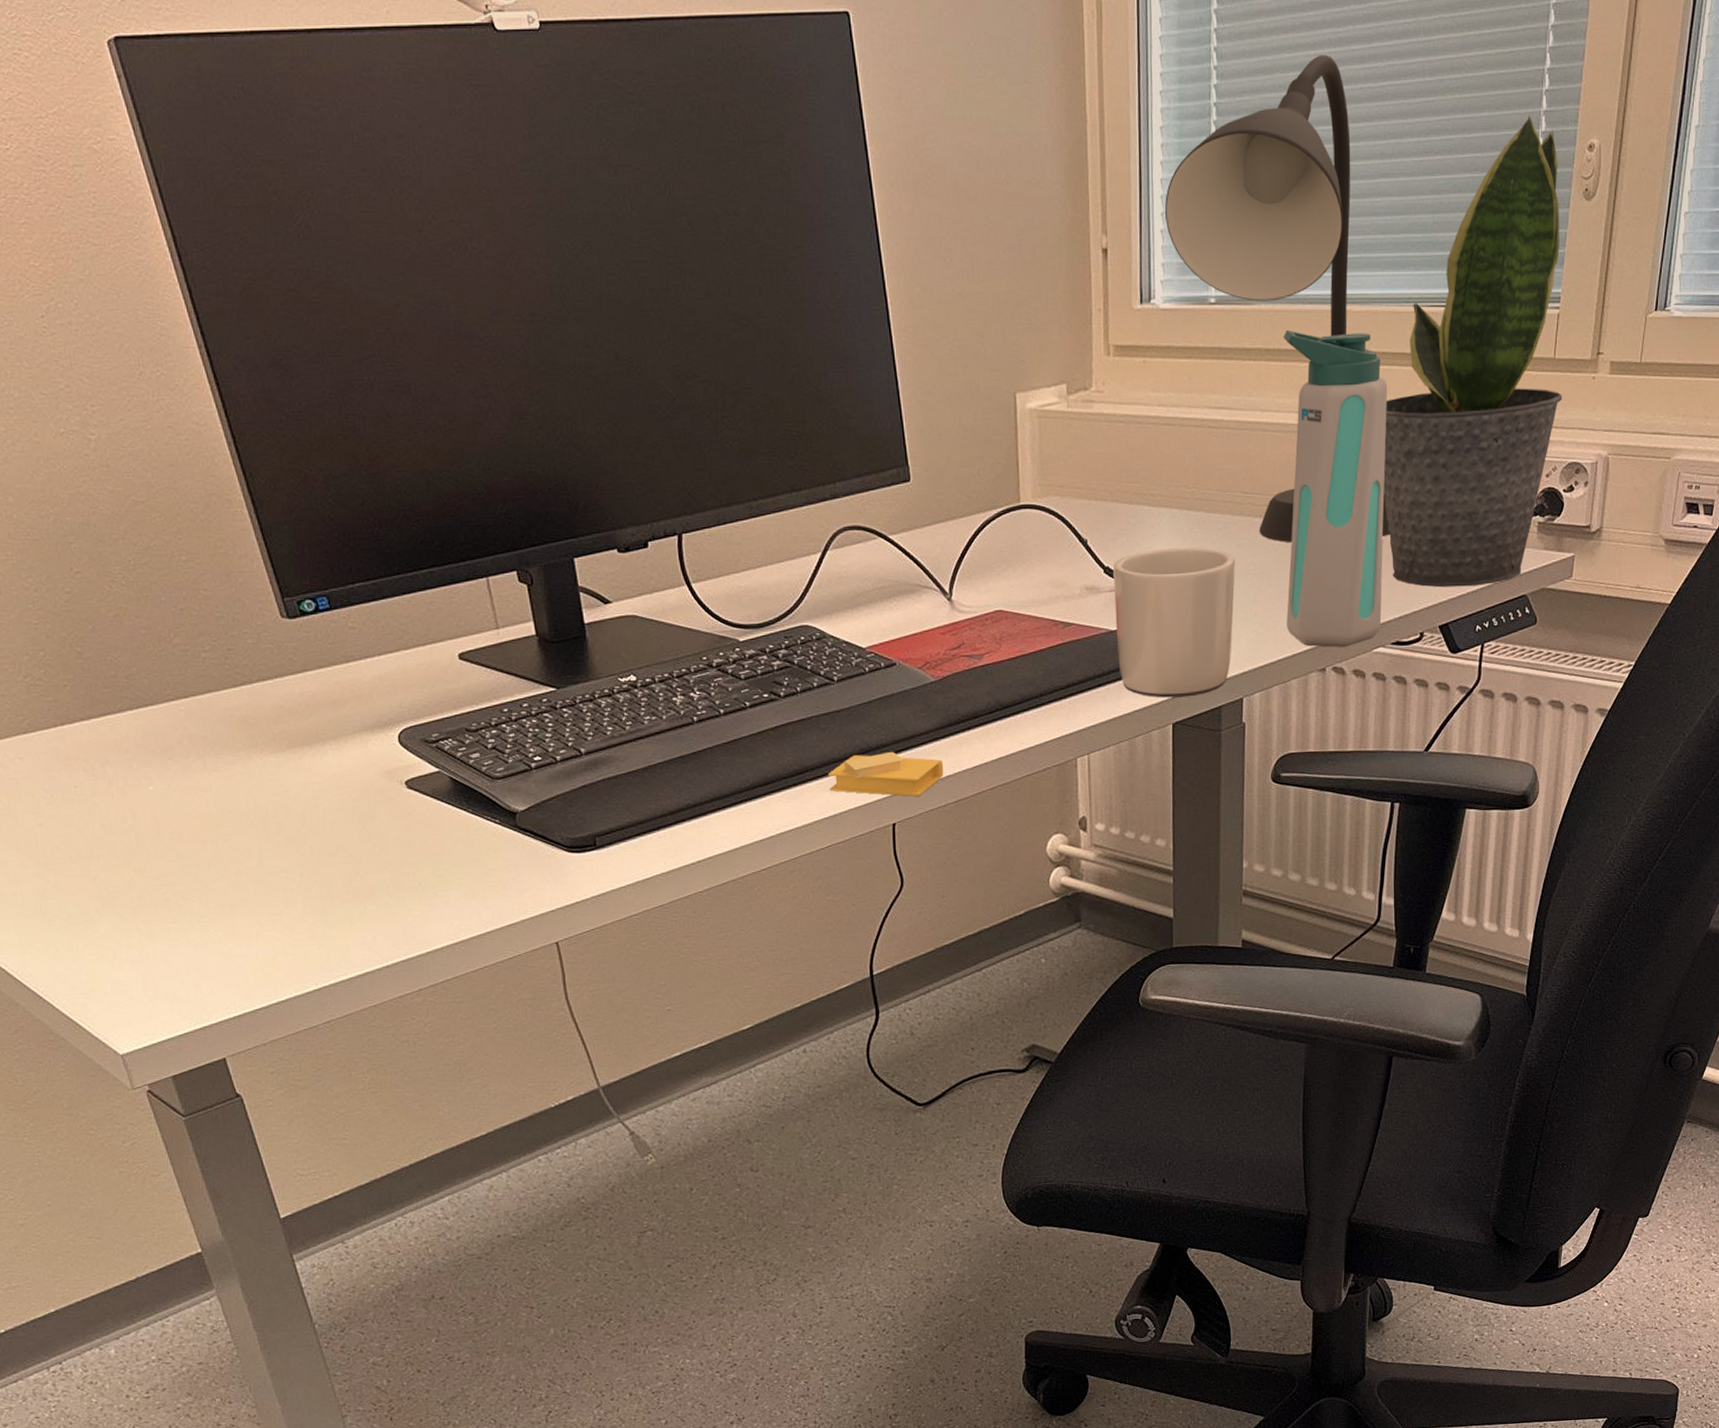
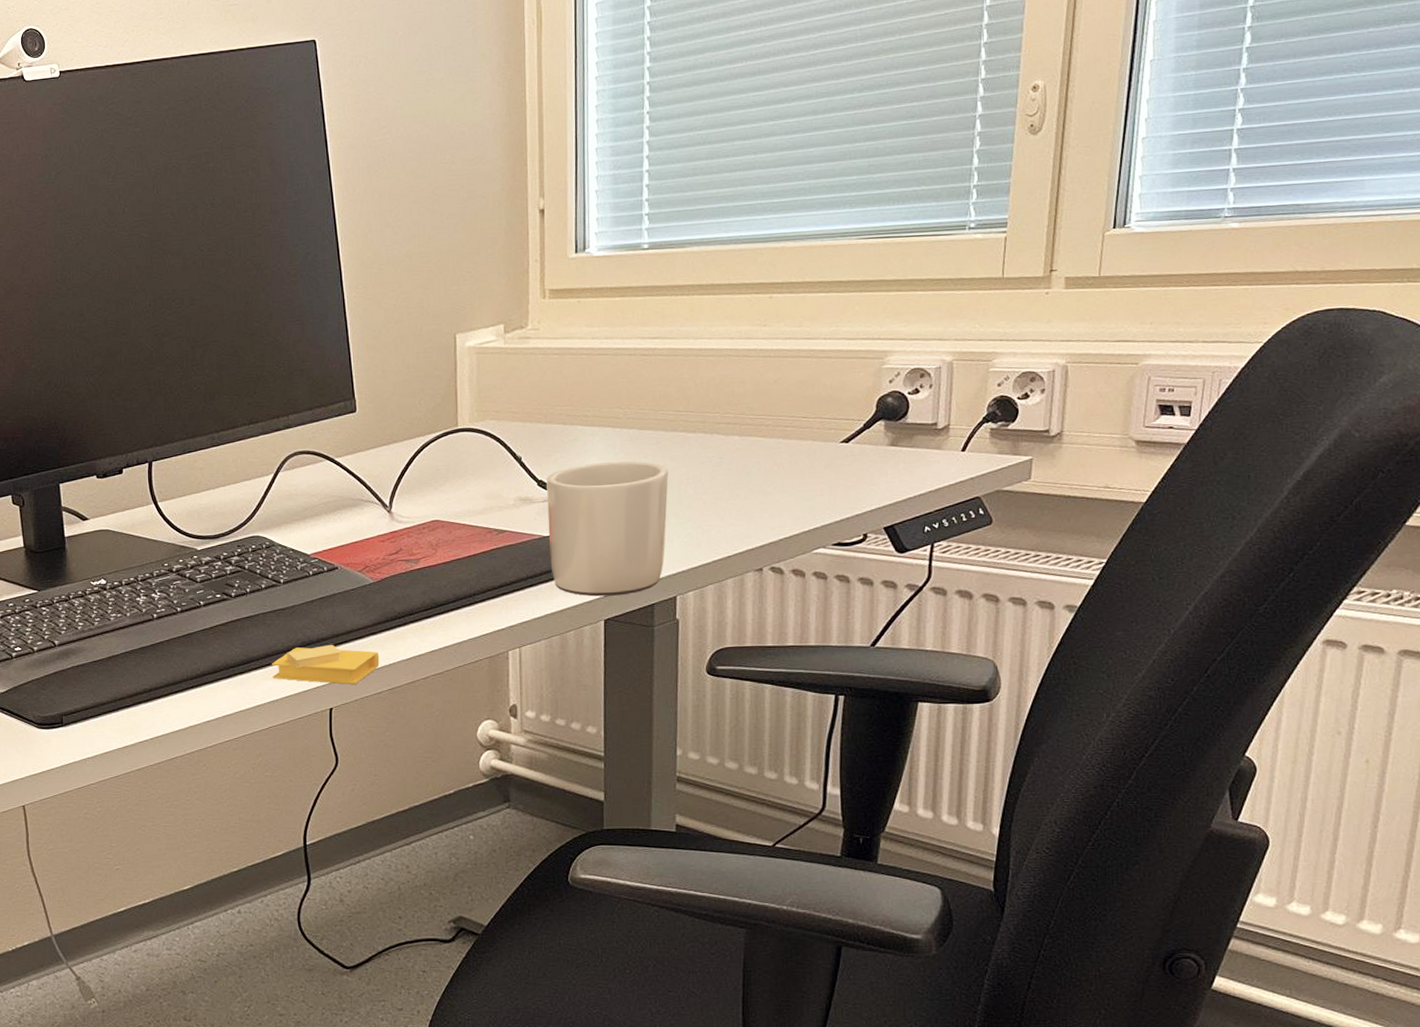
desk lamp: present [1165,54,1390,542] -> none [600,33,829,454]
water bottle: present [1283,329,1388,647] -> none [716,265,825,549]
potted plant: present [1383,114,1563,588] -> none [821,64,1014,492]

